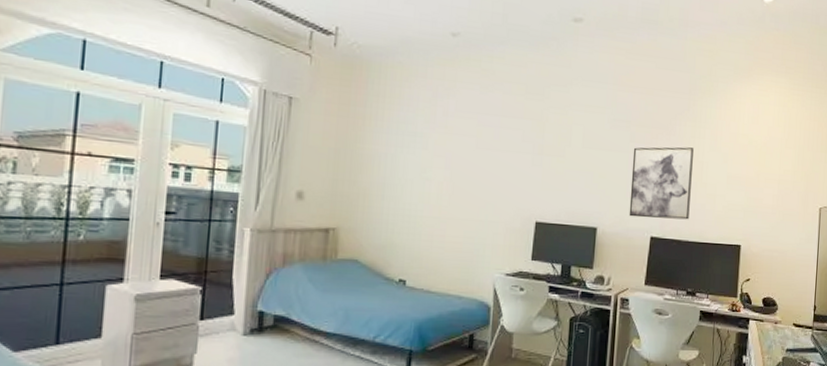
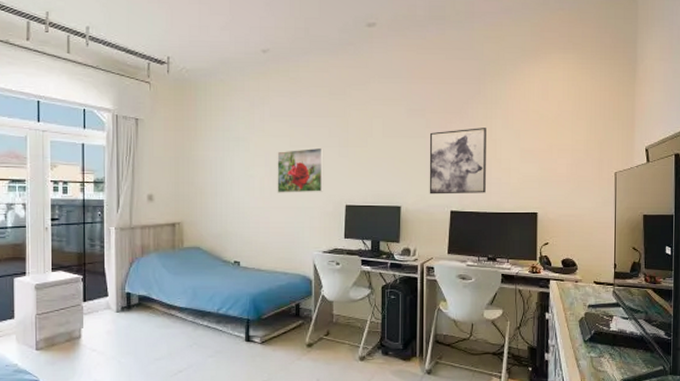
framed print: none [457,152,515,205] -> present [277,147,324,193]

